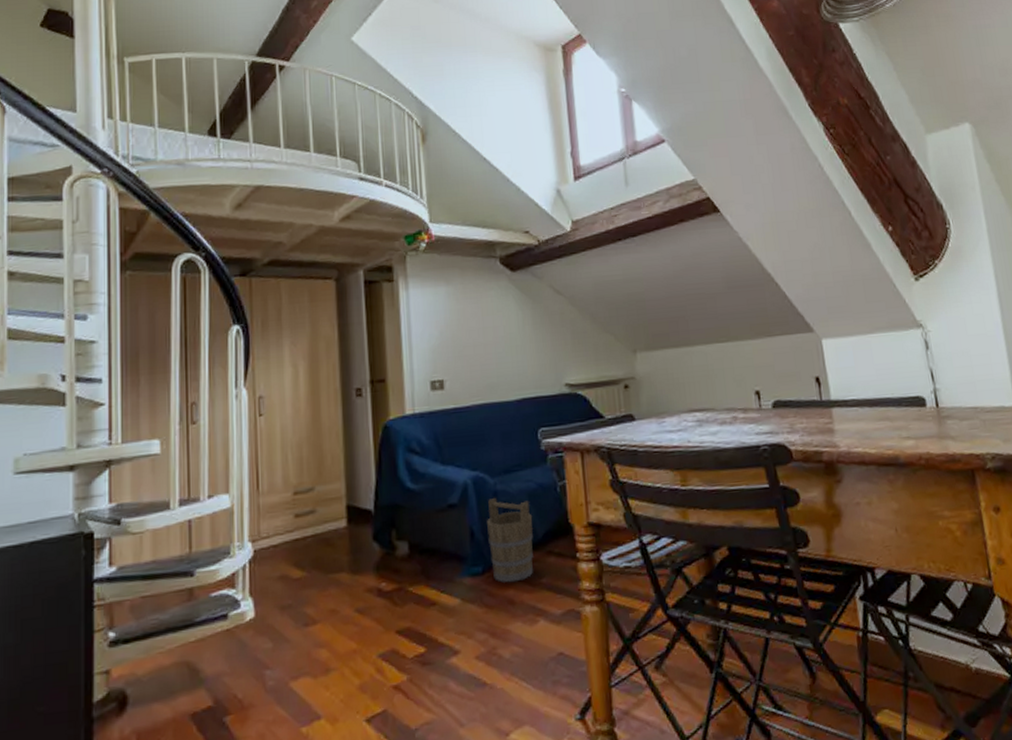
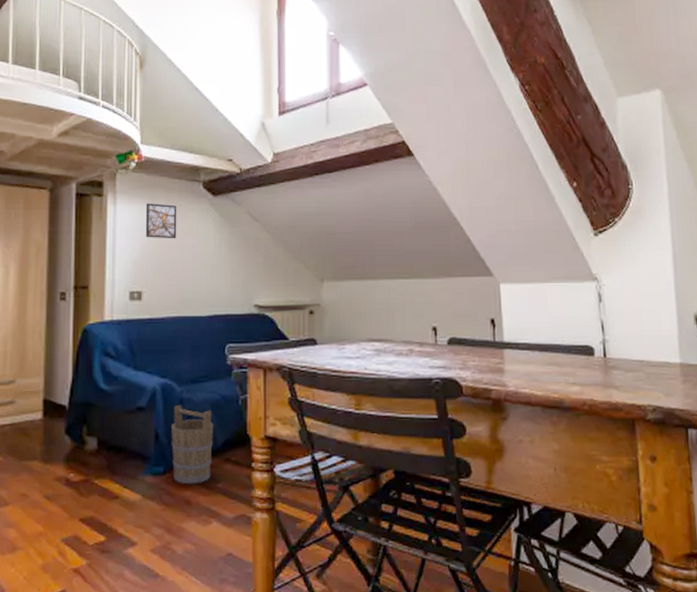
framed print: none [440,284,476,322] -> present [145,203,177,239]

